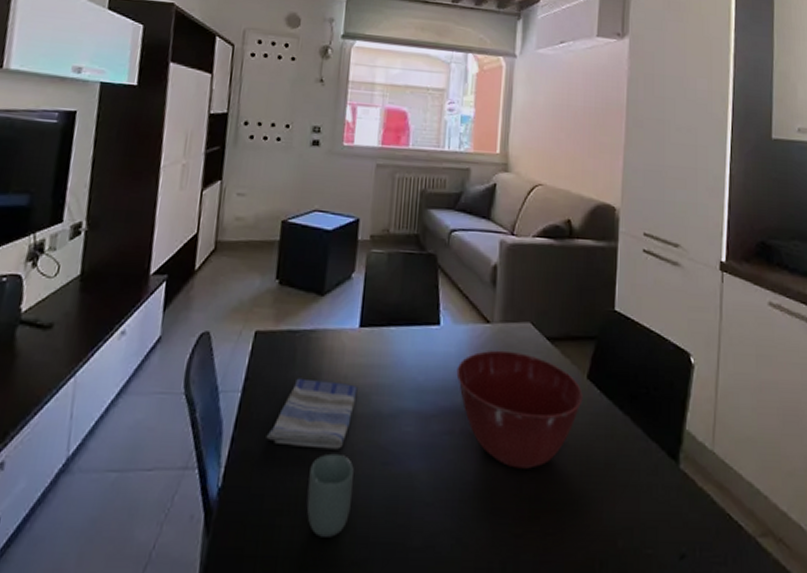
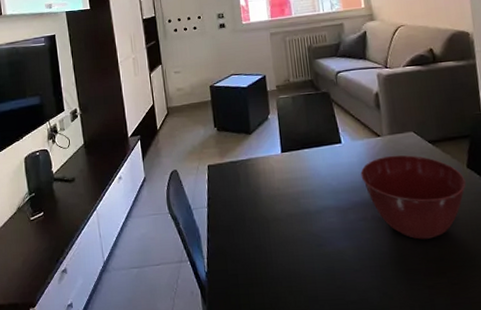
dish towel: present [266,378,358,450] -> none [231,193,290,240]
cup: present [306,453,354,537] -> none [266,242,301,299]

